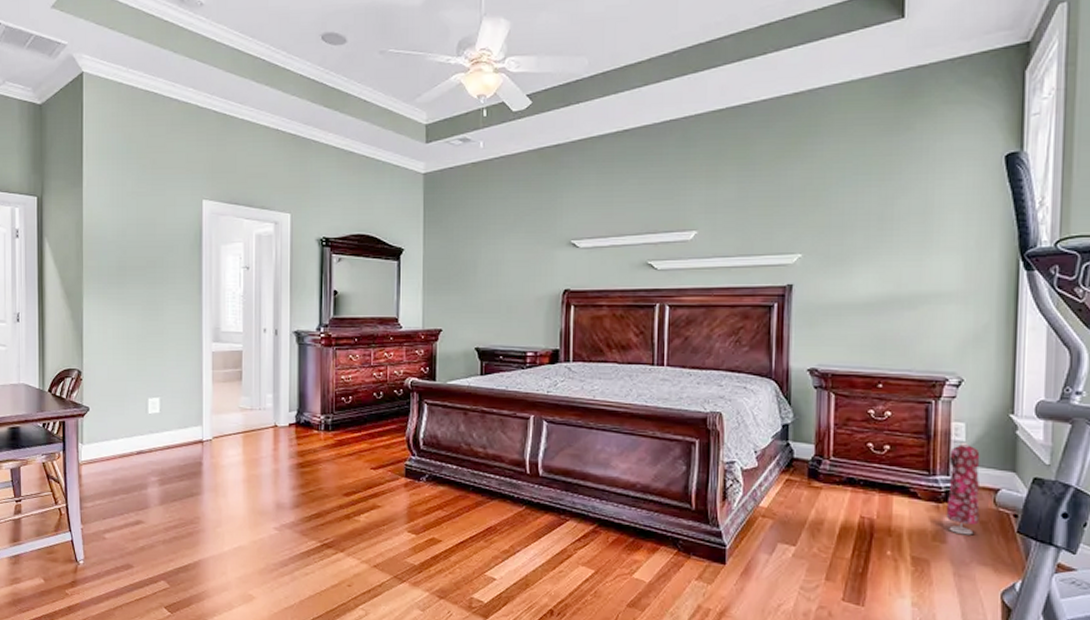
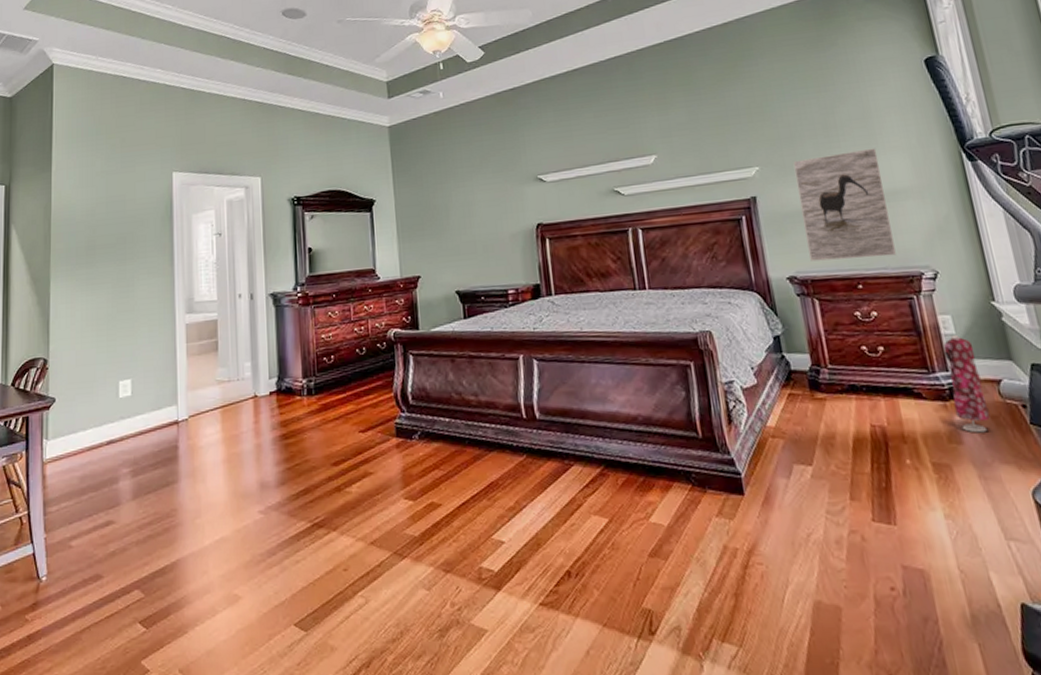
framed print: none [835,246,930,359] -> present [793,148,896,262]

